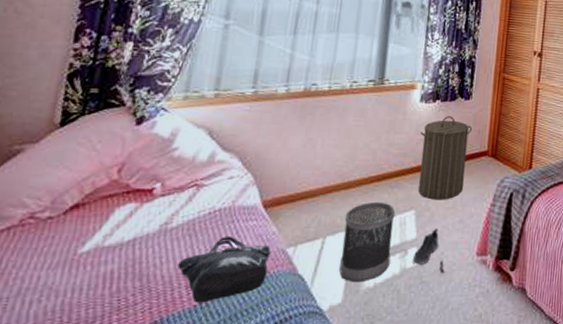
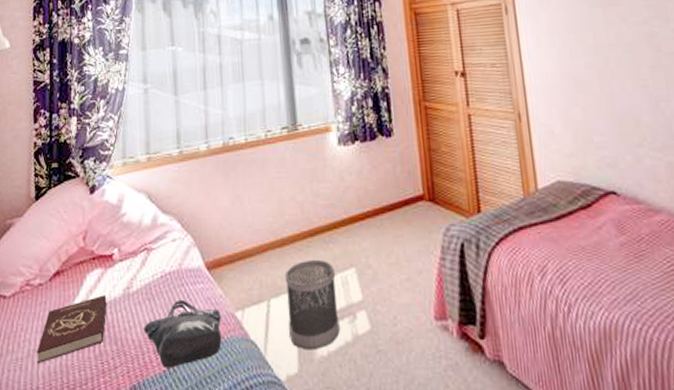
book: none [29,230,138,302] -> present [37,295,107,363]
shoe: present [412,228,445,273] -> none [363,288,402,340]
laundry hamper: present [418,116,472,200] -> none [344,158,404,255]

